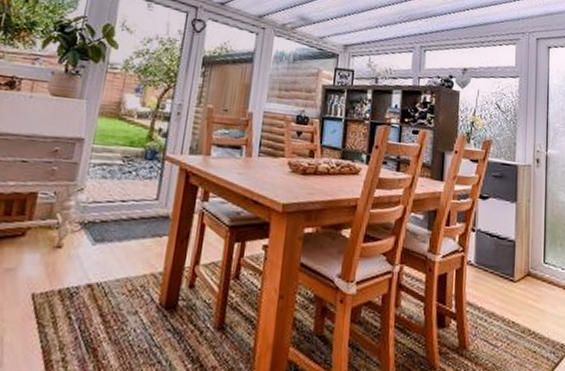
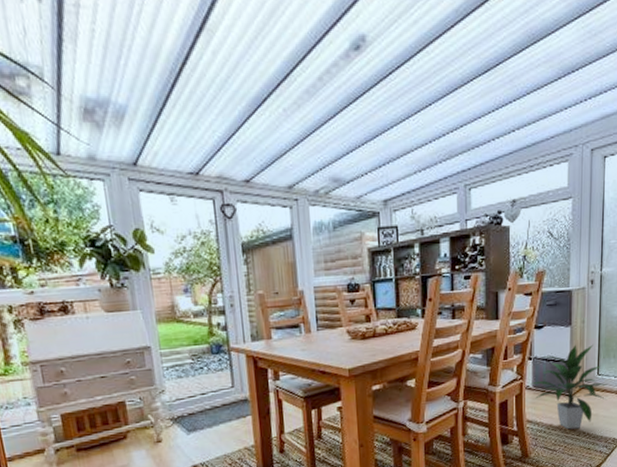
indoor plant: none [472,223,555,324] -> present [530,344,608,430]

